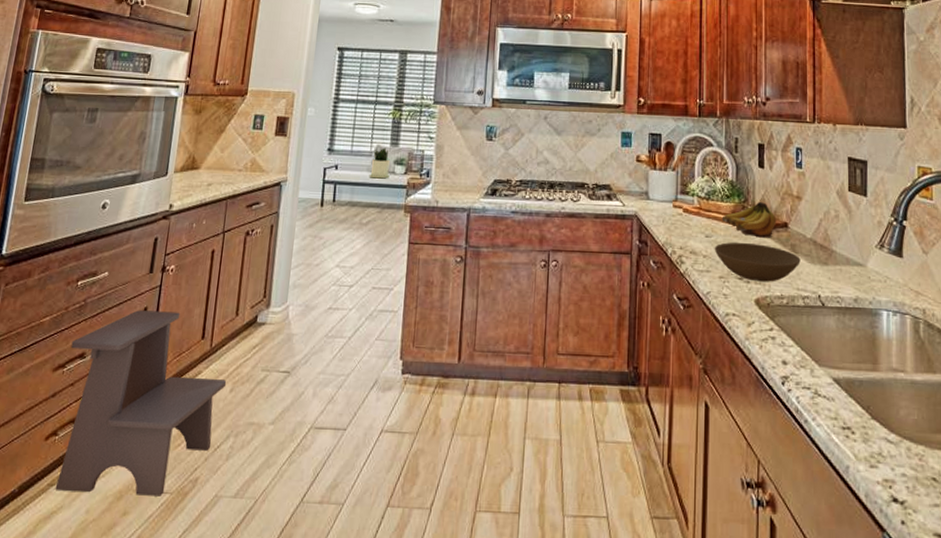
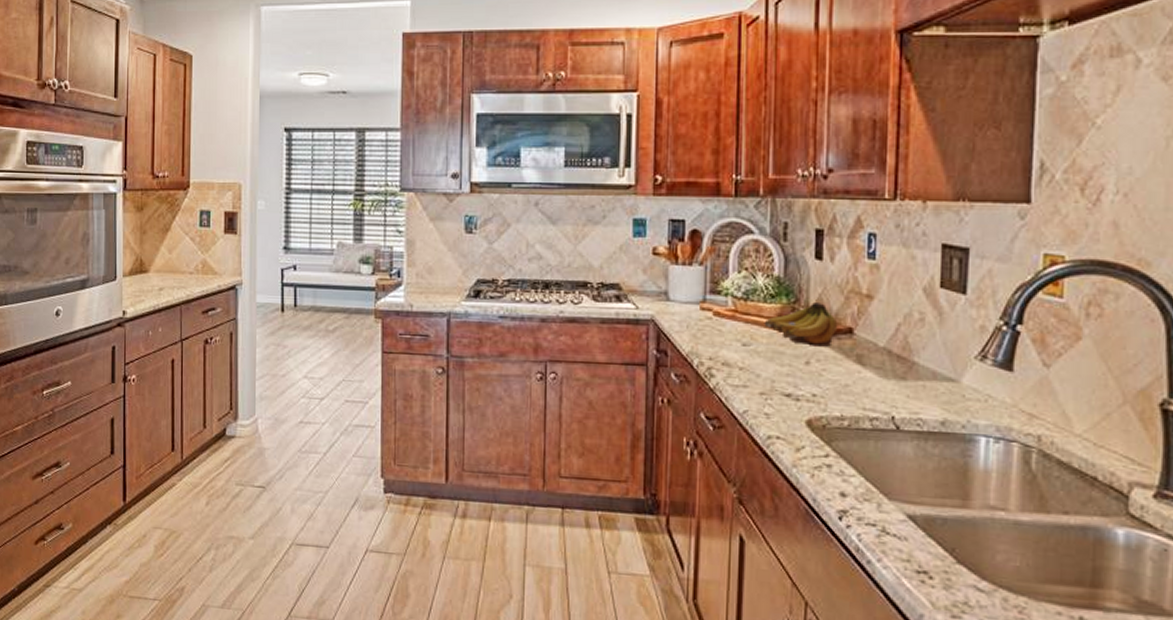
step stool: present [55,310,227,496] -> none [46,420,202,603]
planter: present [369,147,390,179] -> none [332,244,355,280]
bowl: present [714,242,801,282] -> none [753,351,869,400]

